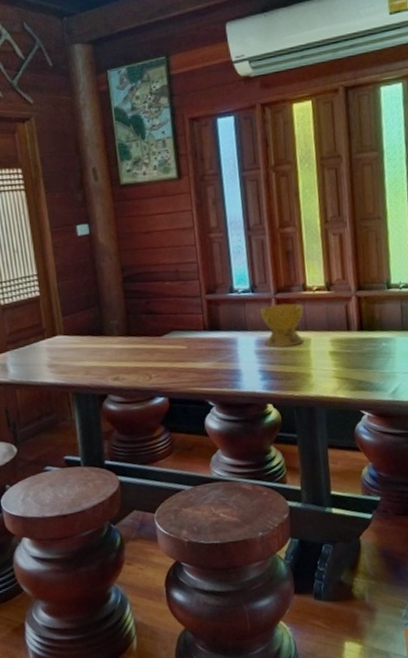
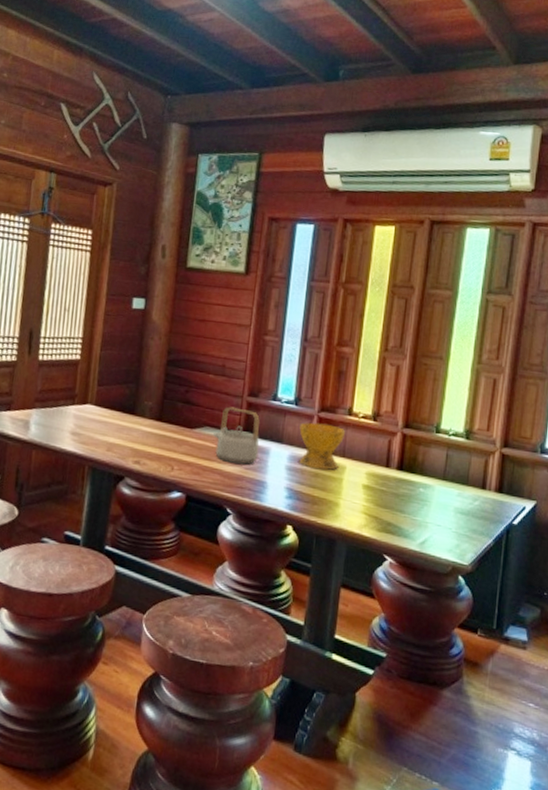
teapot: none [181,307,228,360] -> present [213,407,260,465]

